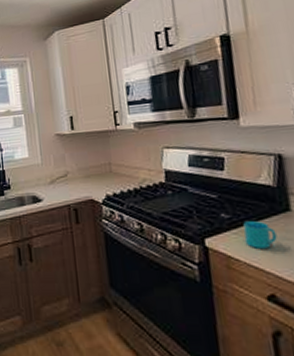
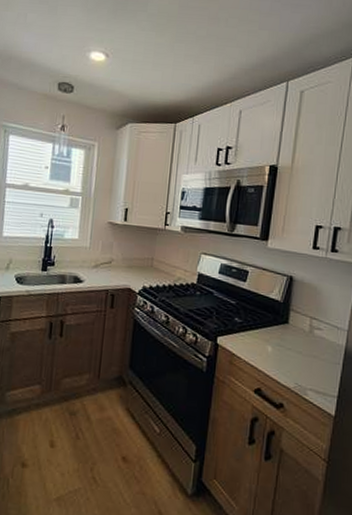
cup: present [243,221,277,248] -> none [248,327,274,351]

